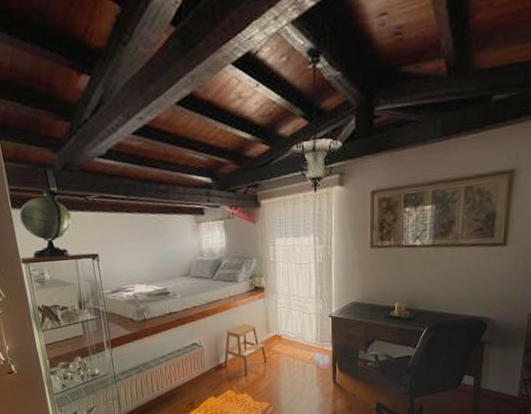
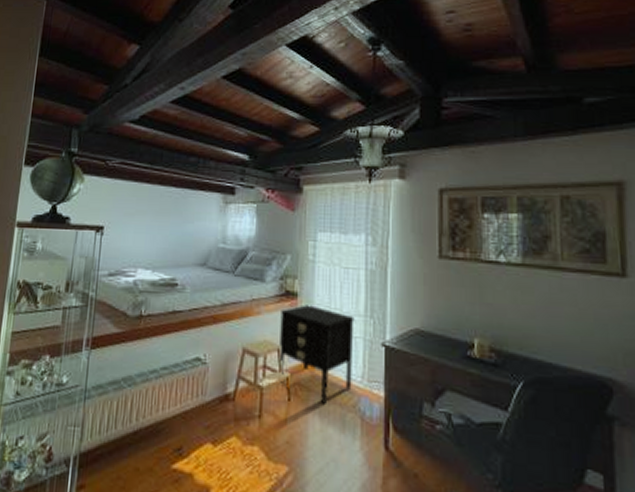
nightstand: none [253,295,309,361] -> present [280,305,355,404]

